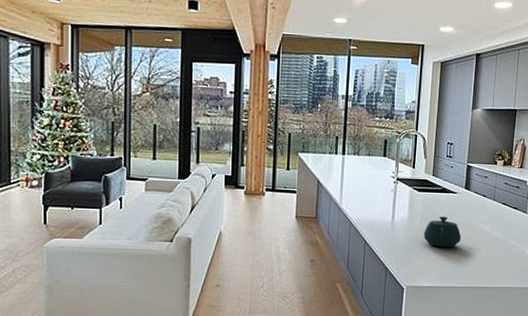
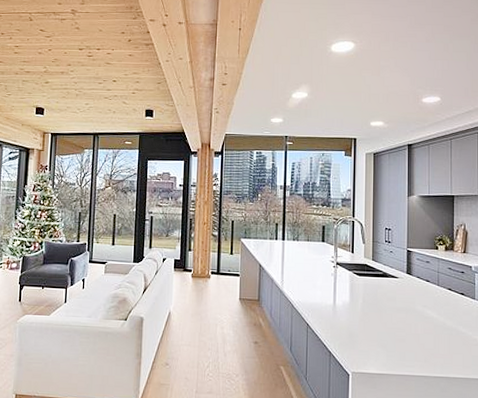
teapot: present [423,216,462,248] -> none [367,301,407,334]

